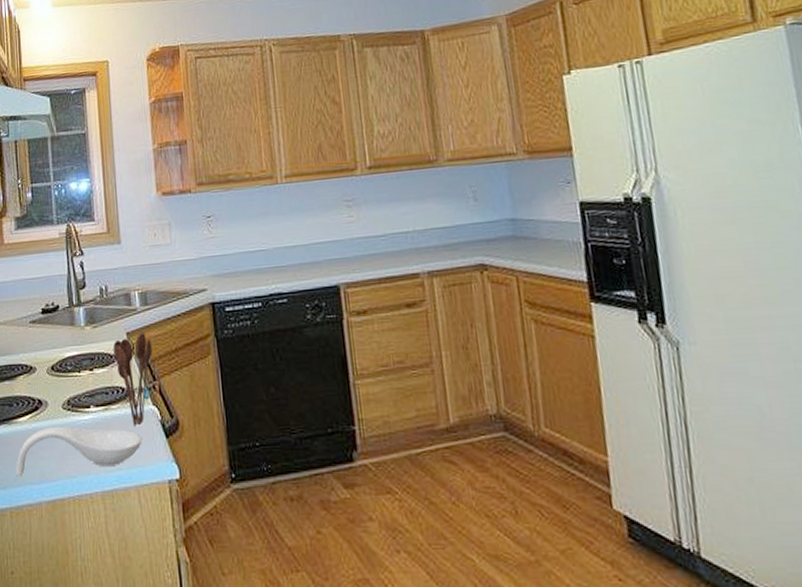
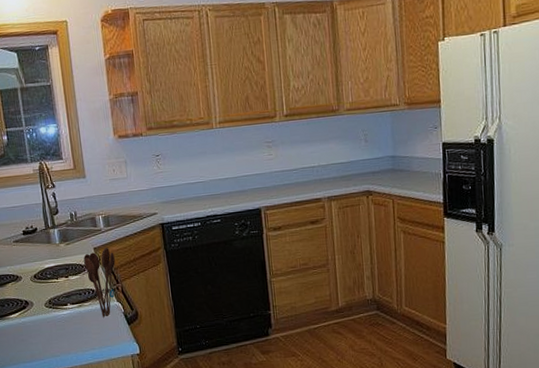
spoon rest: present [16,426,142,477] -> none [10,320,110,358]

